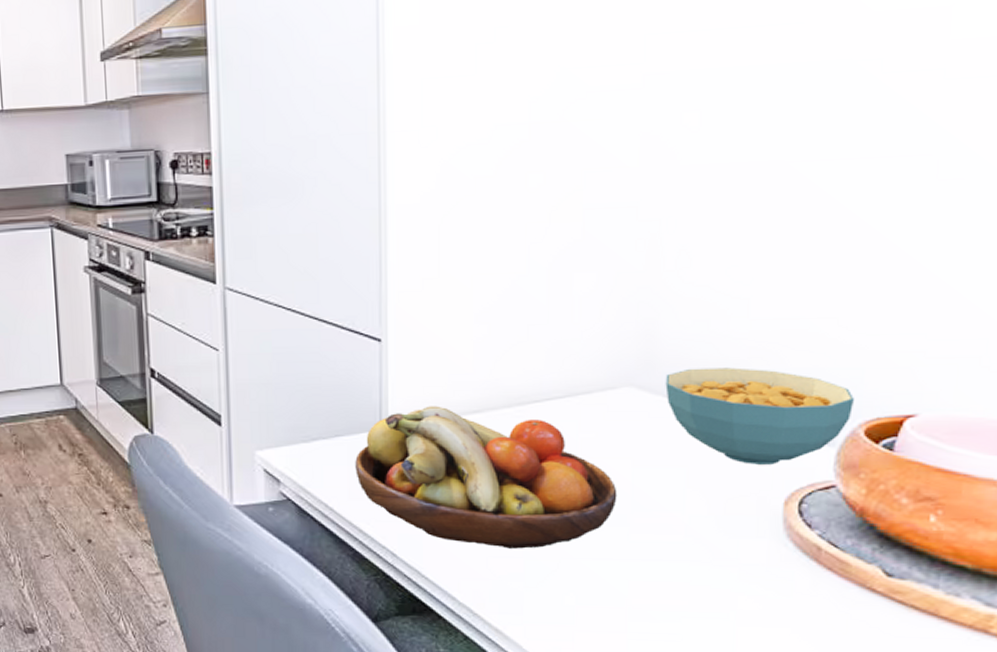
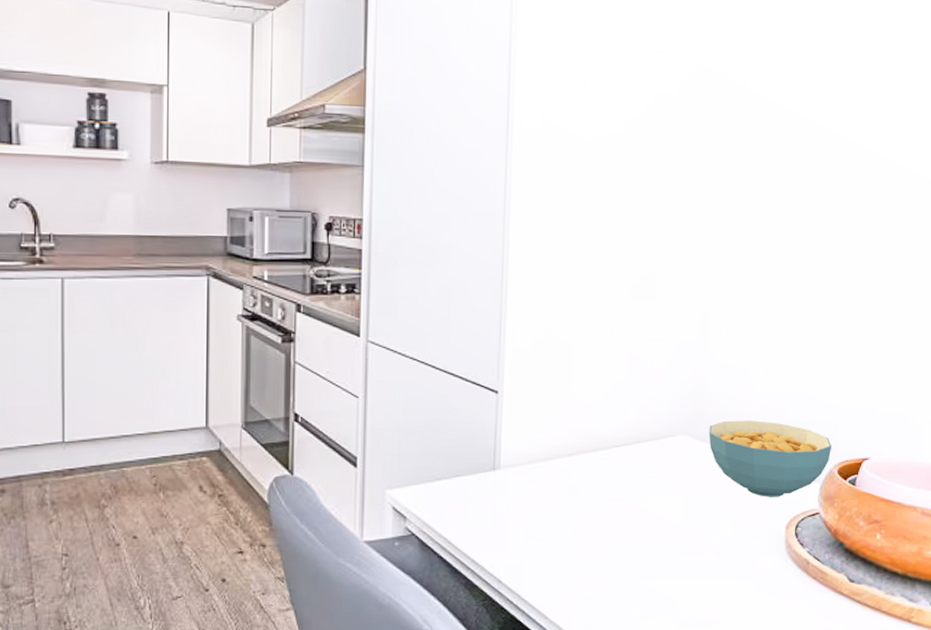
fruit bowl: present [355,406,618,549] -> none [471,449,673,572]

